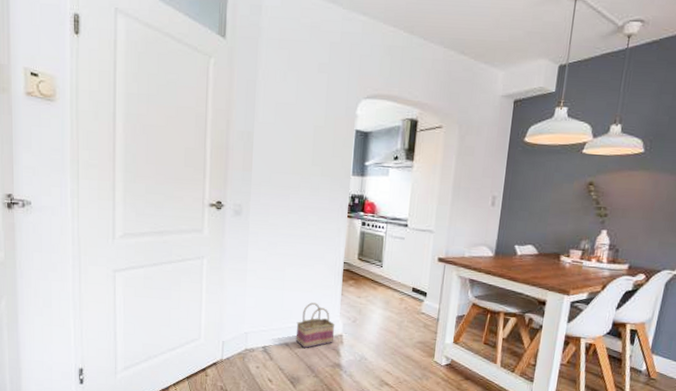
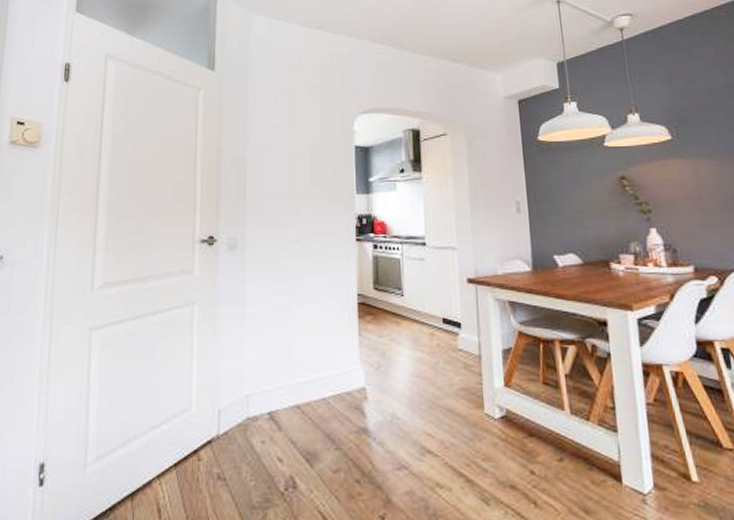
basket: present [295,302,335,349] -> none [308,348,356,411]

